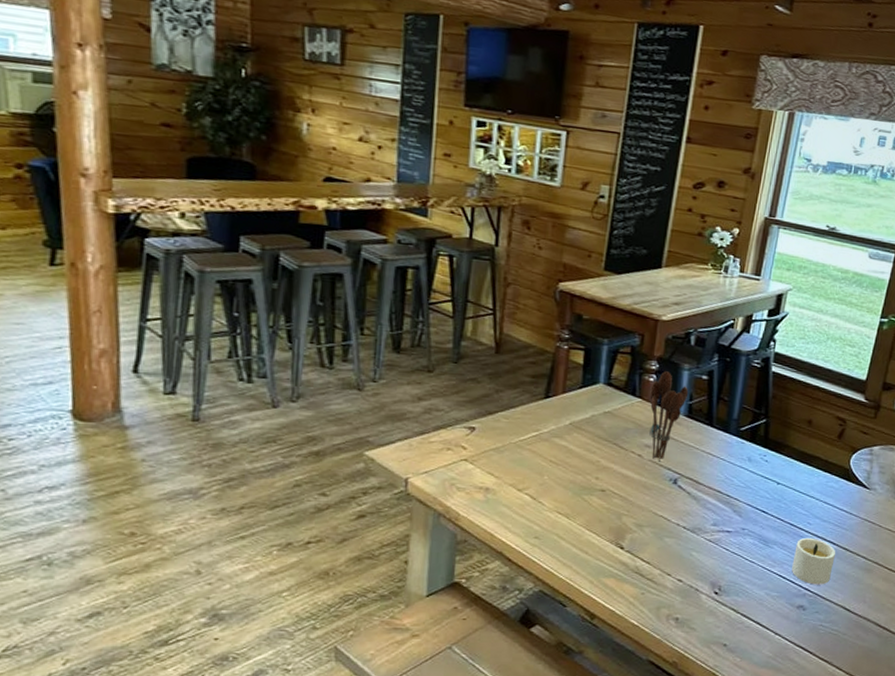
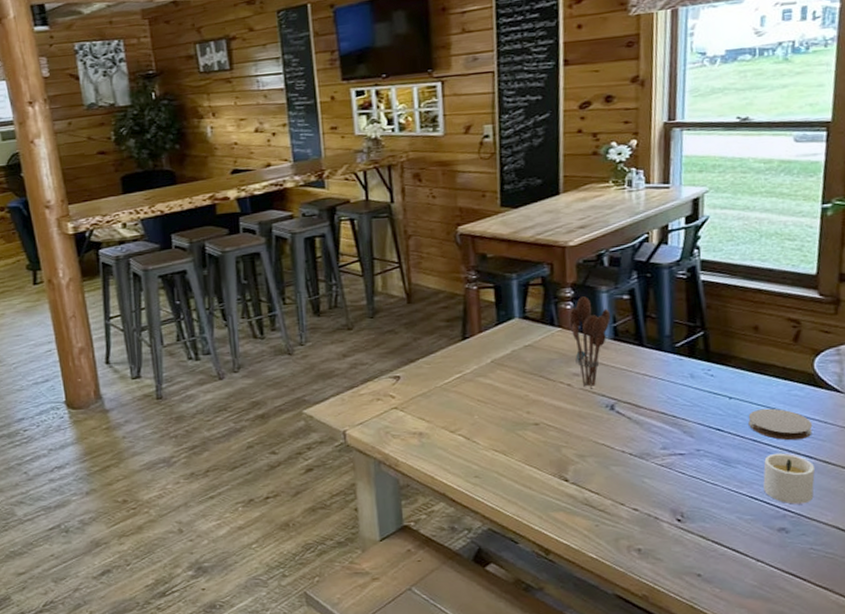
coaster: none [789,496,841,528] -> present [748,408,813,441]

